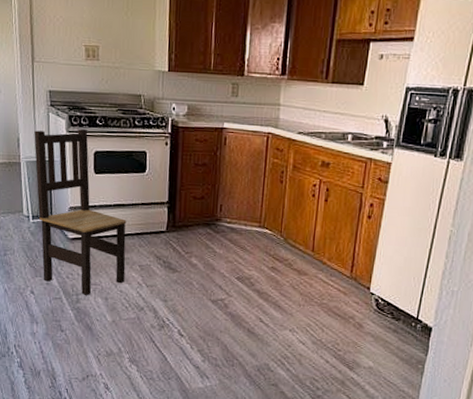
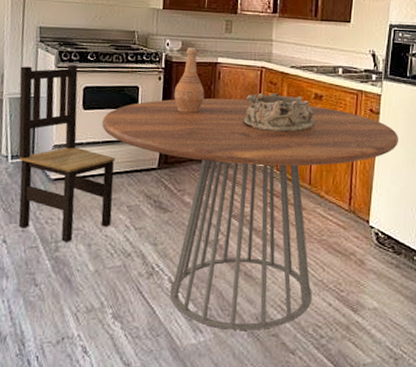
dining table: none [113,164,406,380] -> present [102,98,398,330]
vase: none [180,112,211,179] -> present [173,48,205,113]
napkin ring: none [248,160,321,200] -> present [243,93,315,132]

